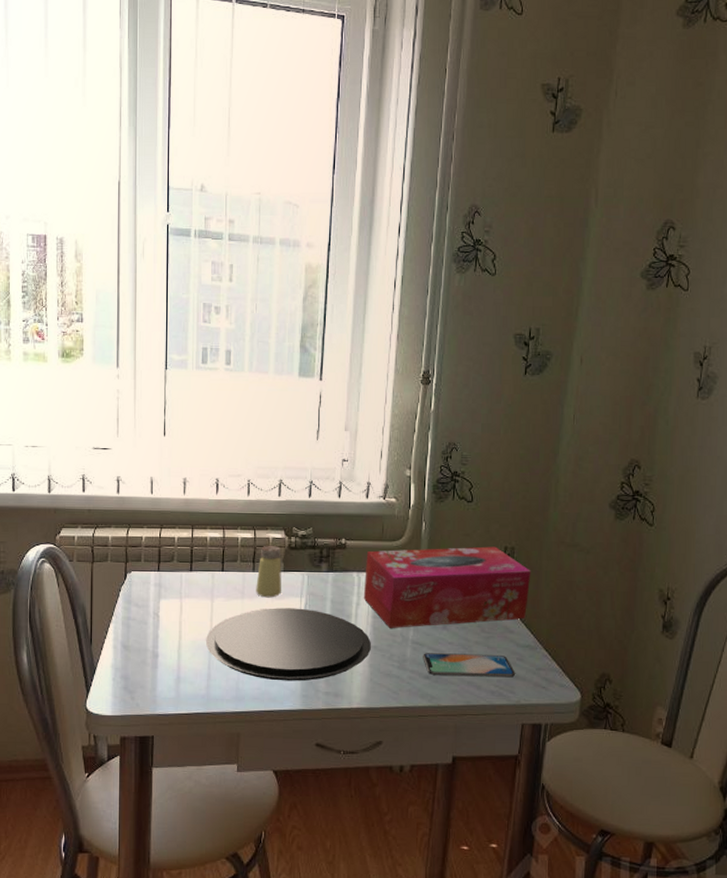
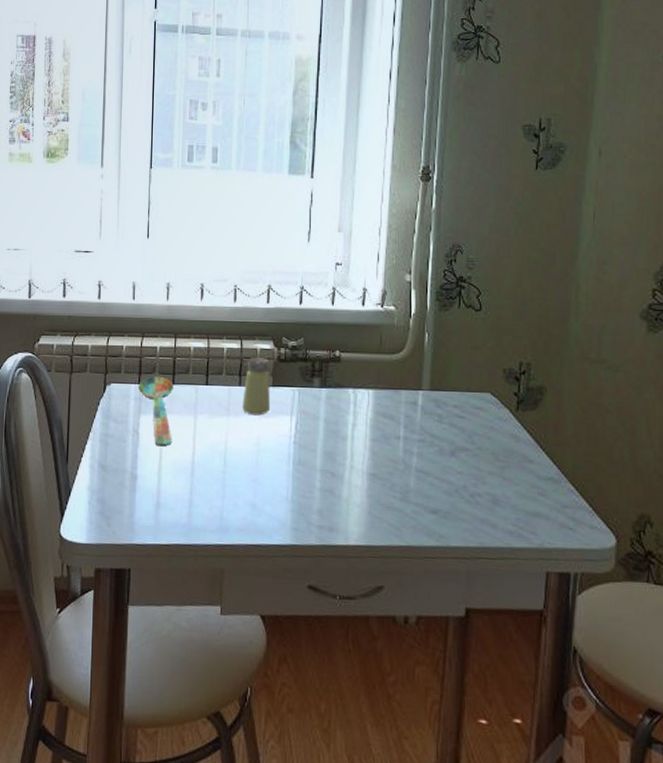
spoon: none [158,564,191,626] -> present [138,376,174,445]
plate: present [206,608,371,681] -> none [188,427,369,512]
tissue box: present [363,546,531,628] -> none [360,361,551,454]
smartphone: present [423,653,515,678] -> none [428,483,536,516]

